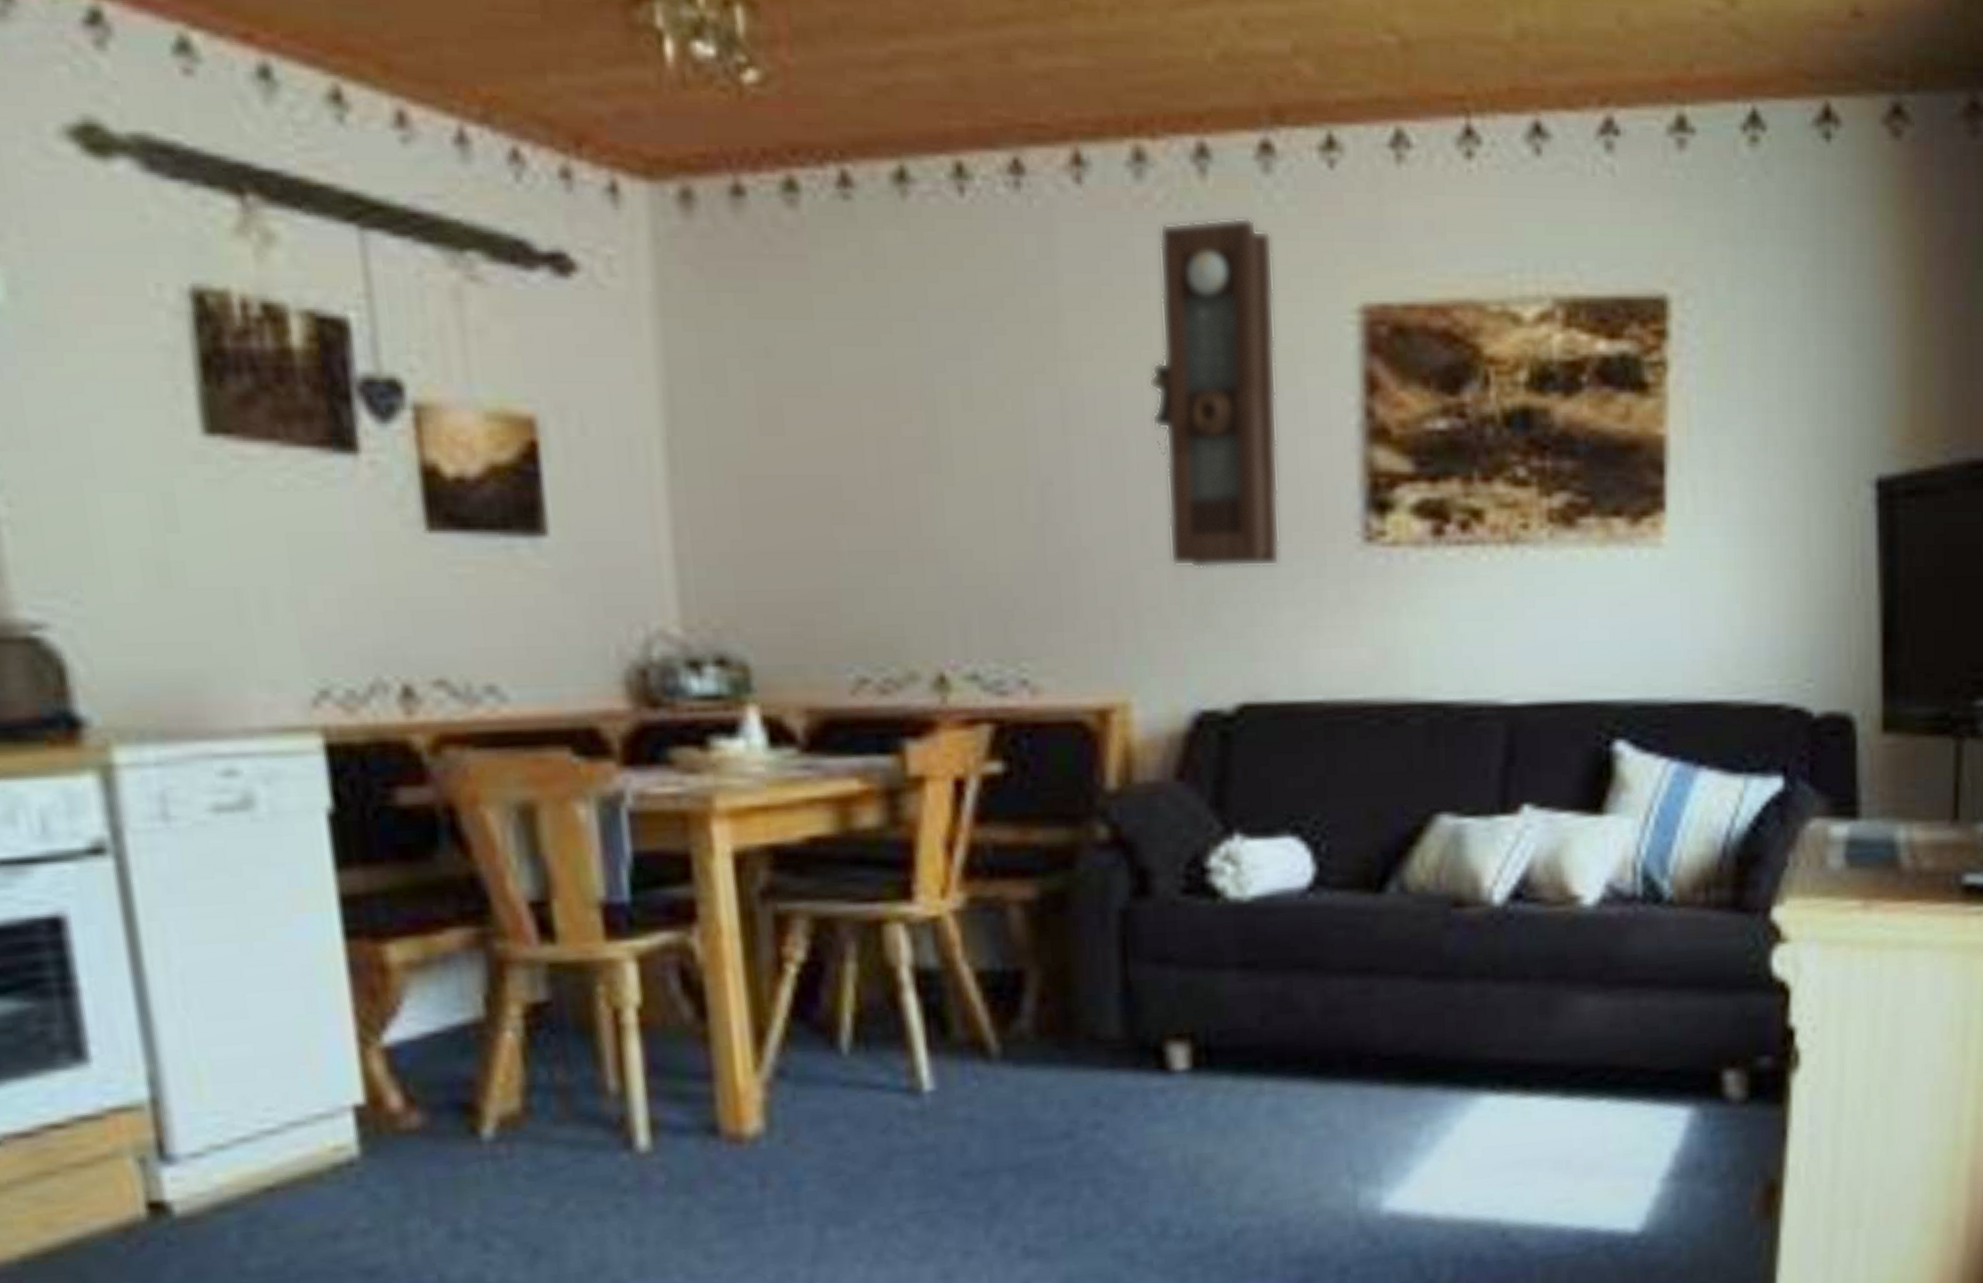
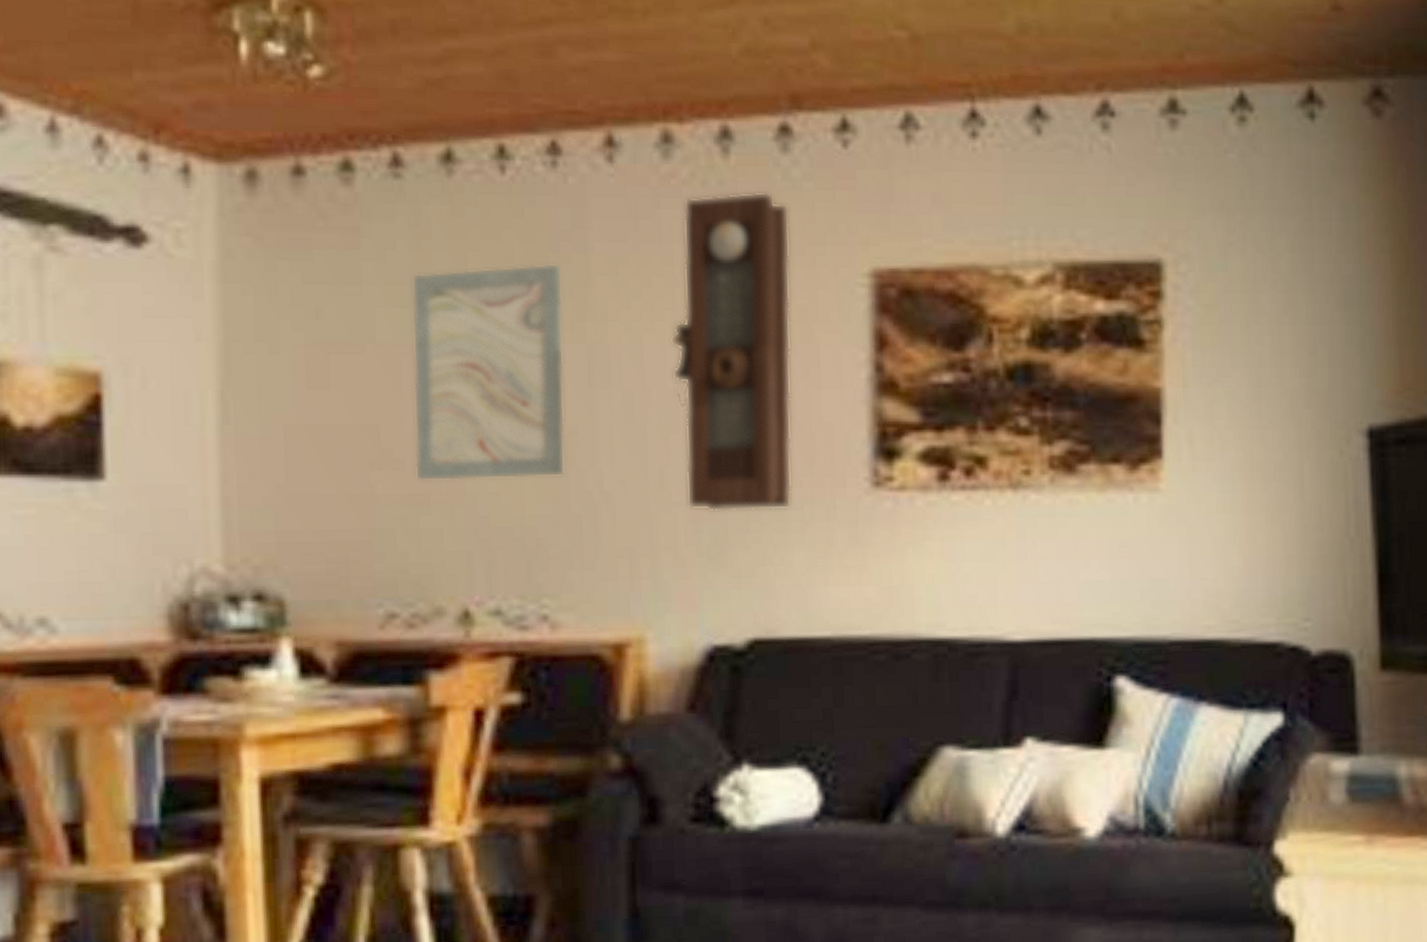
wall art: none [867,296,1041,537] -> present [411,263,566,482]

